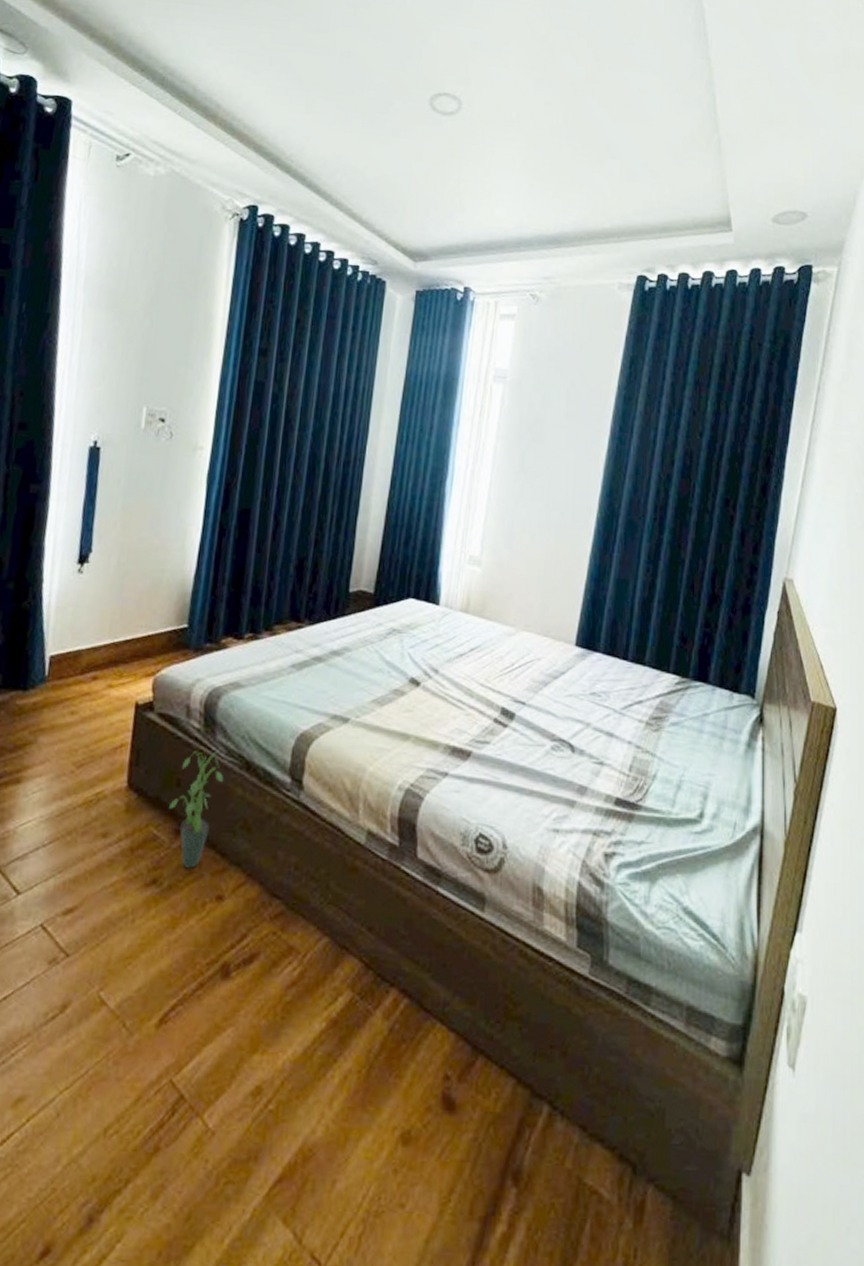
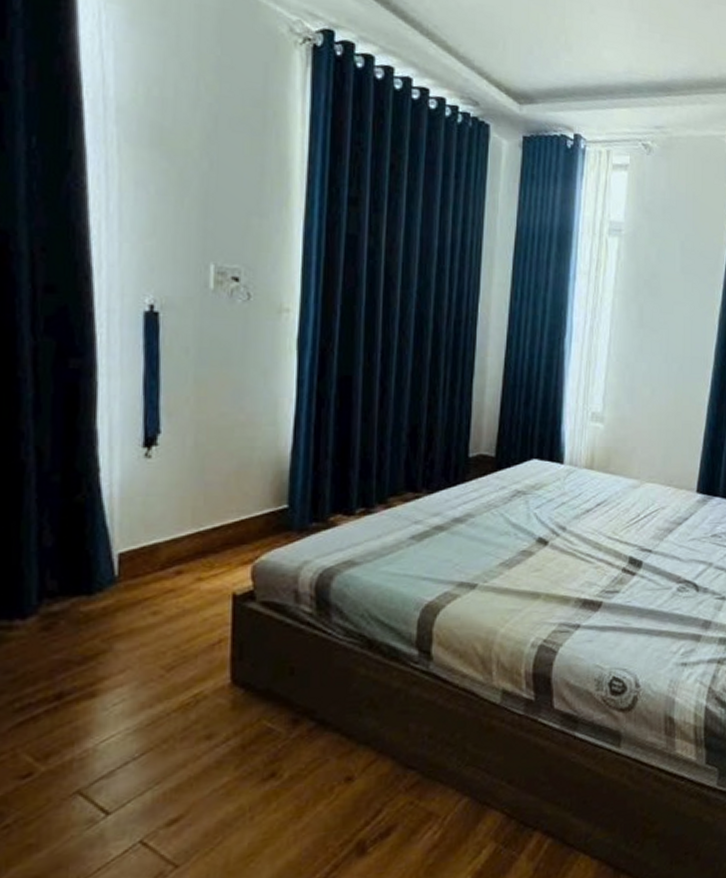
potted plant: present [168,751,224,869] -> none [282,634,344,756]

